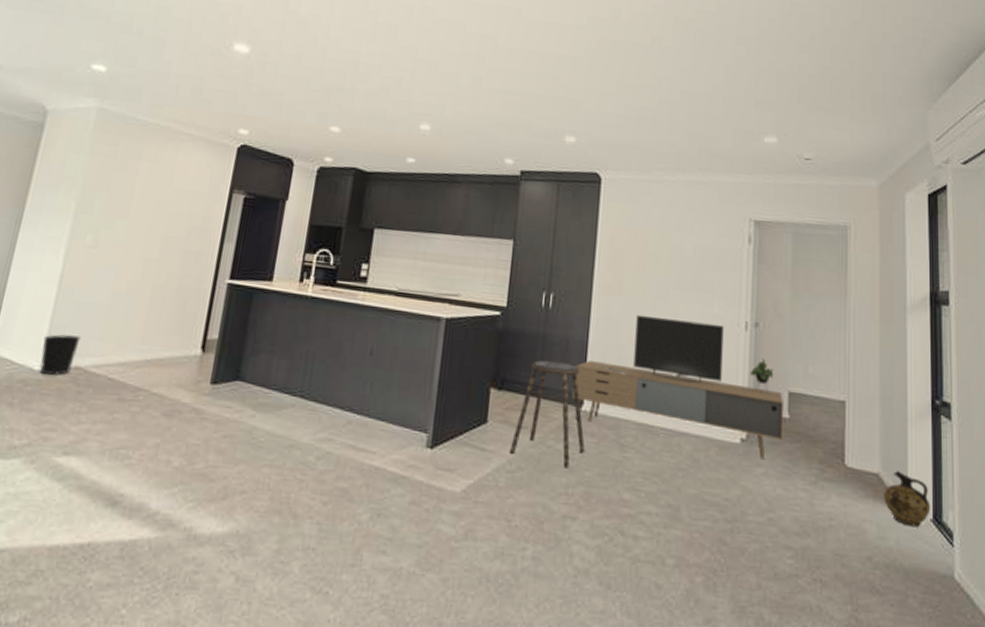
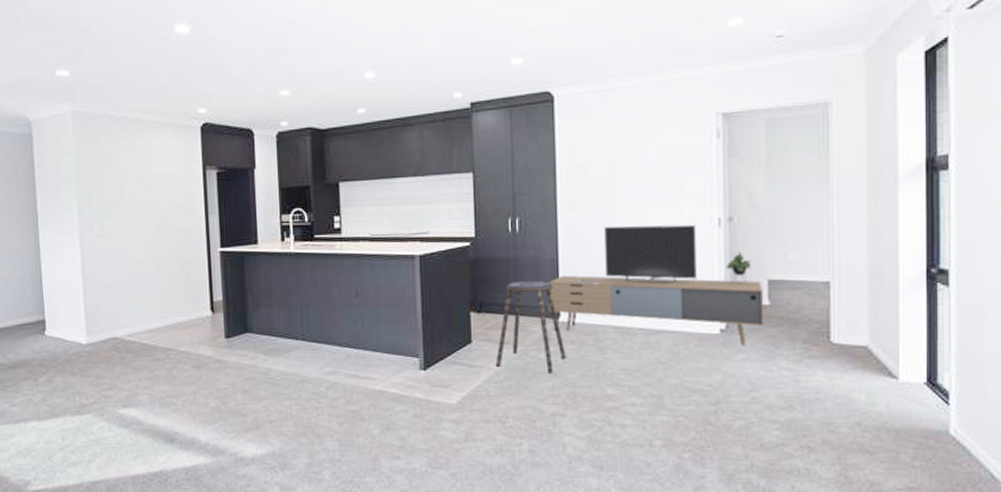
wastebasket: present [40,334,81,375] -> none [83,313,112,346]
ceramic jug: present [883,471,931,528] -> none [872,342,925,391]

